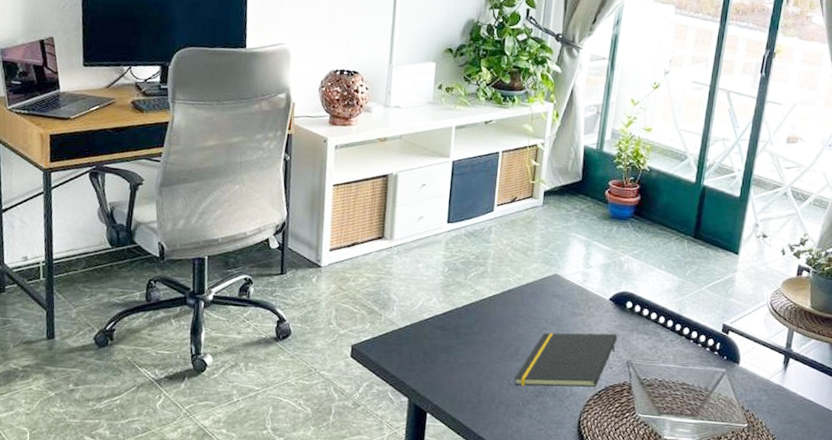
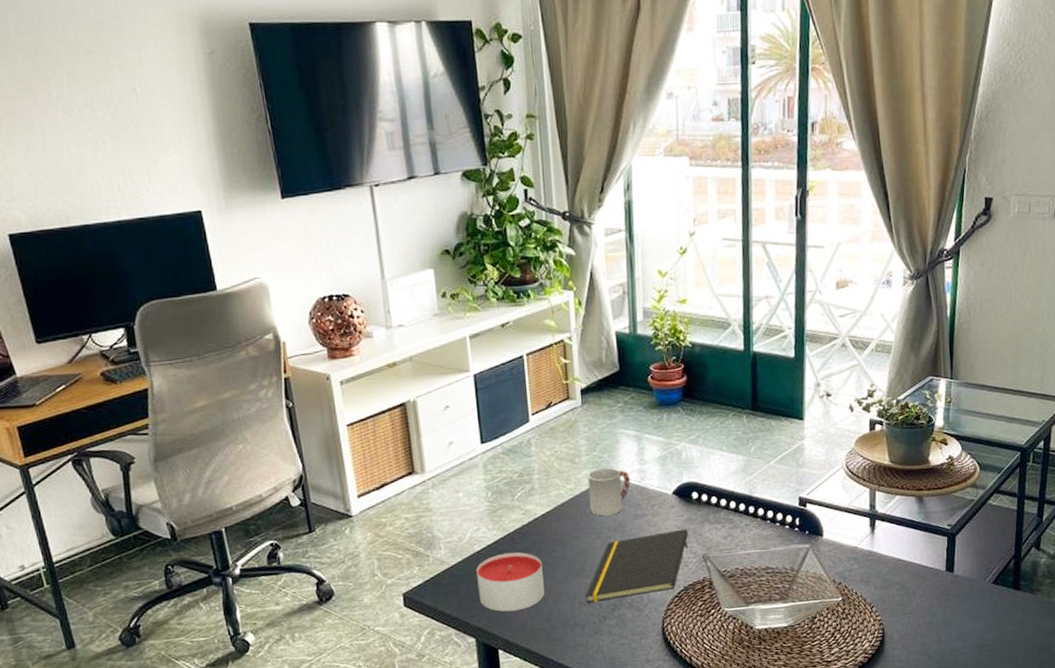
candle: none [419,325,481,381] -> present [476,552,545,612]
cup: none [533,264,574,309] -> present [587,468,630,516]

